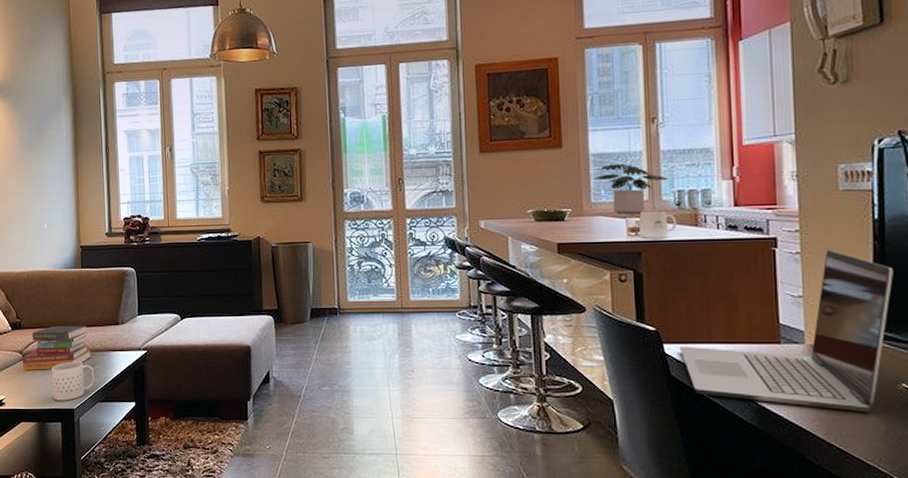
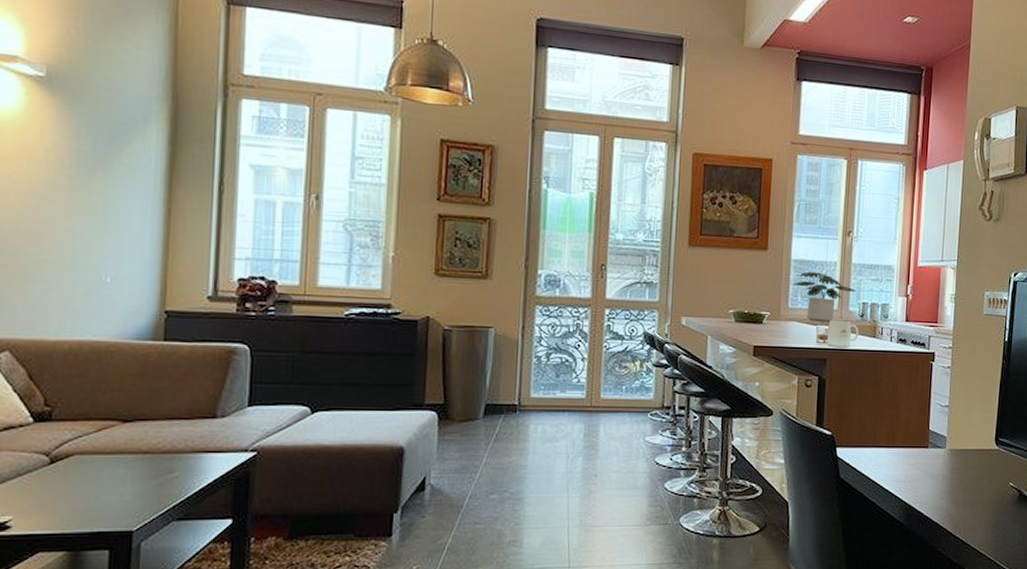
books: present [22,325,91,370] -> none [49,417,168,479]
mug: present [52,361,94,401] -> none [98,466,171,520]
laptop: present [679,250,894,412] -> none [849,366,1013,507]

